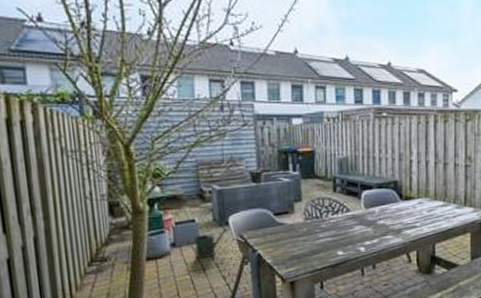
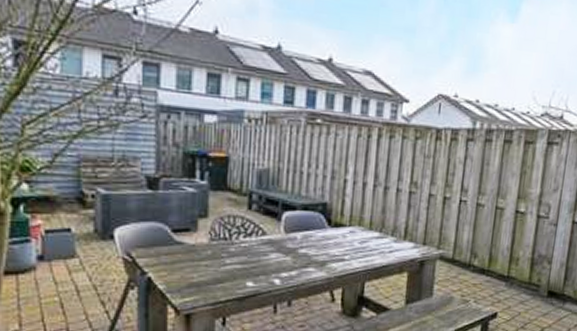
watering can: present [186,227,229,259] -> none [58,241,114,278]

